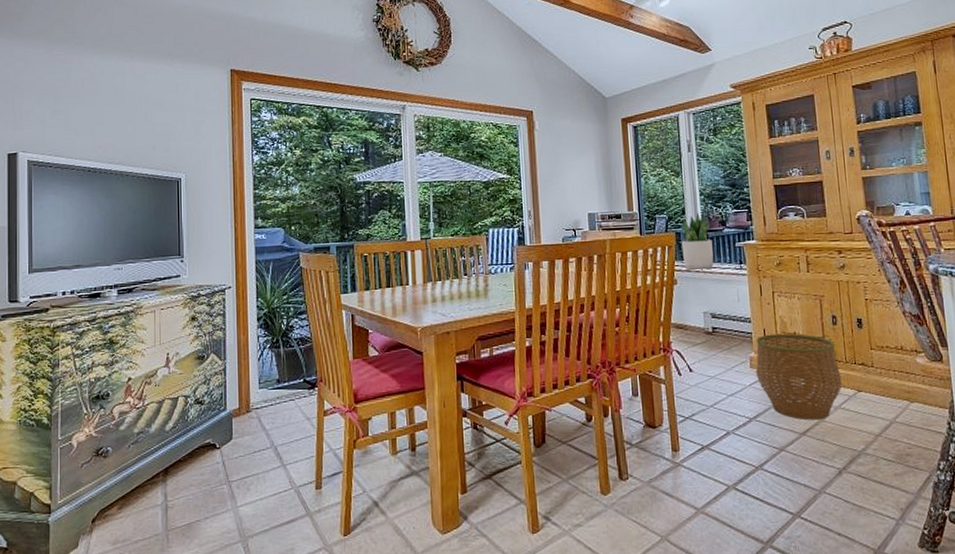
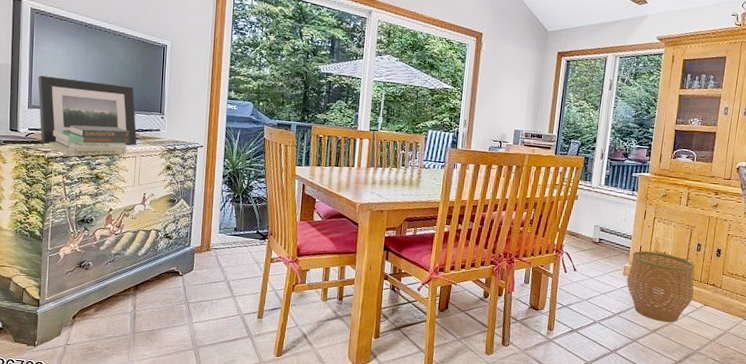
picture frame: none [38,231,155,313] -> present [38,75,137,146]
books: none [54,279,147,321] -> present [49,124,131,156]
planter: present [681,212,714,270] -> none [586,143,615,191]

